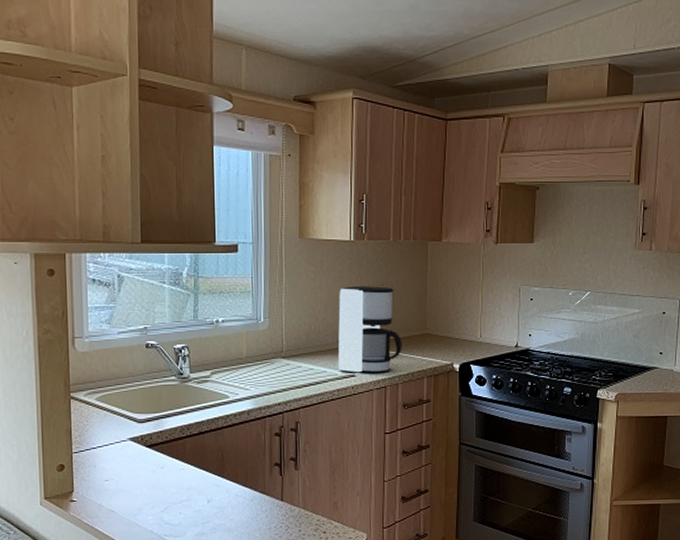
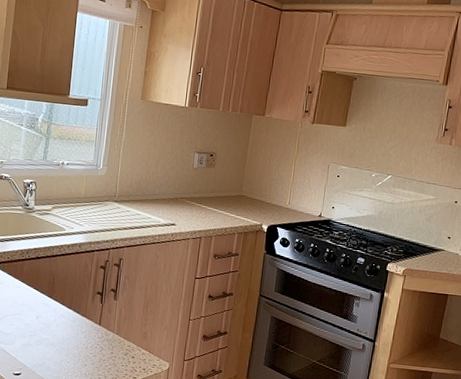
coffee maker: present [337,286,402,374] -> none [161,146,220,226]

